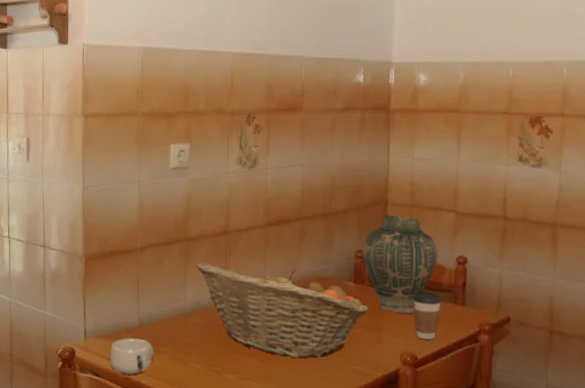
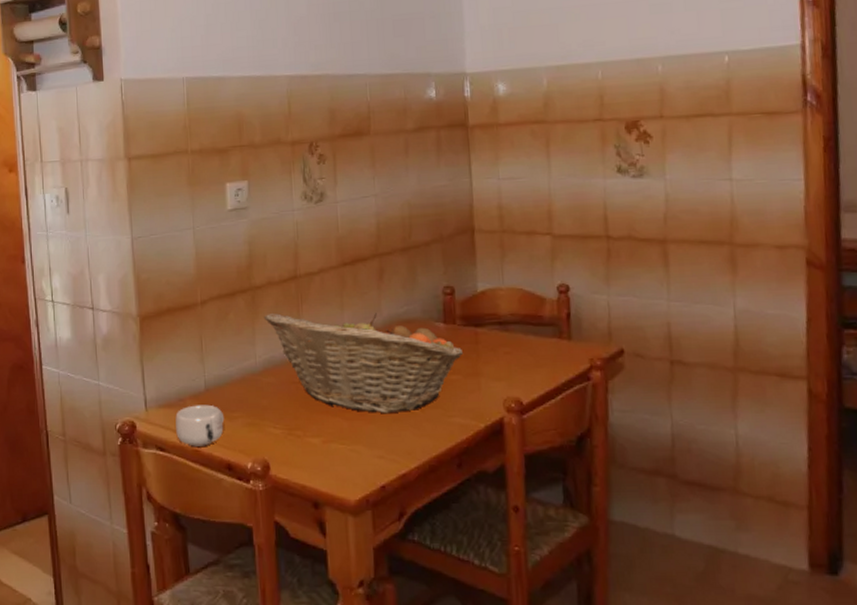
vase: present [361,214,437,313] -> none [449,242,536,354]
coffee cup: present [413,291,442,340] -> none [512,327,545,382]

